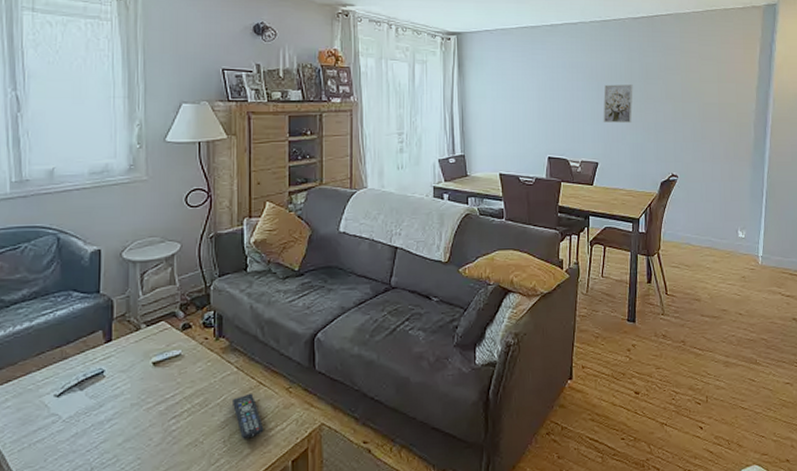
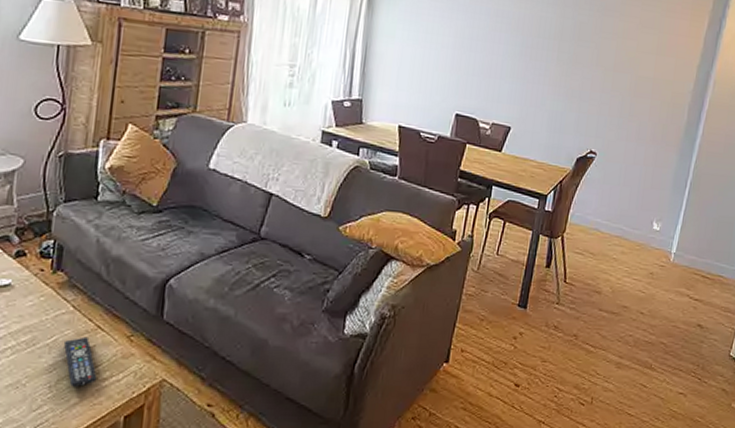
wall art: present [603,84,633,124] -> none [522,40,562,88]

